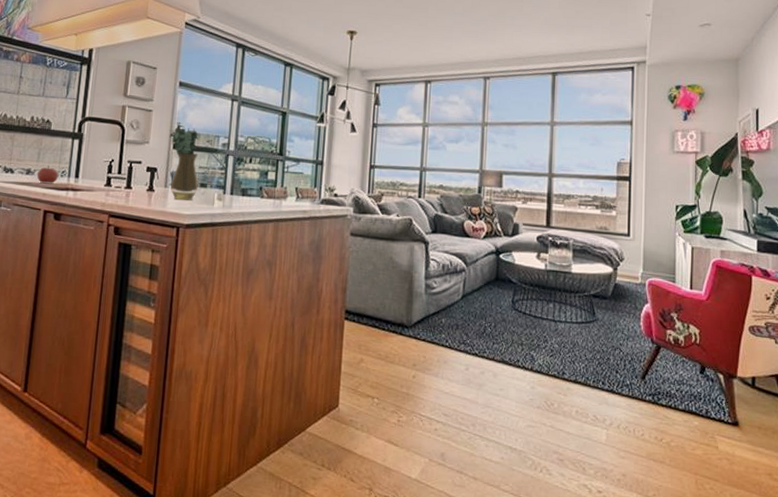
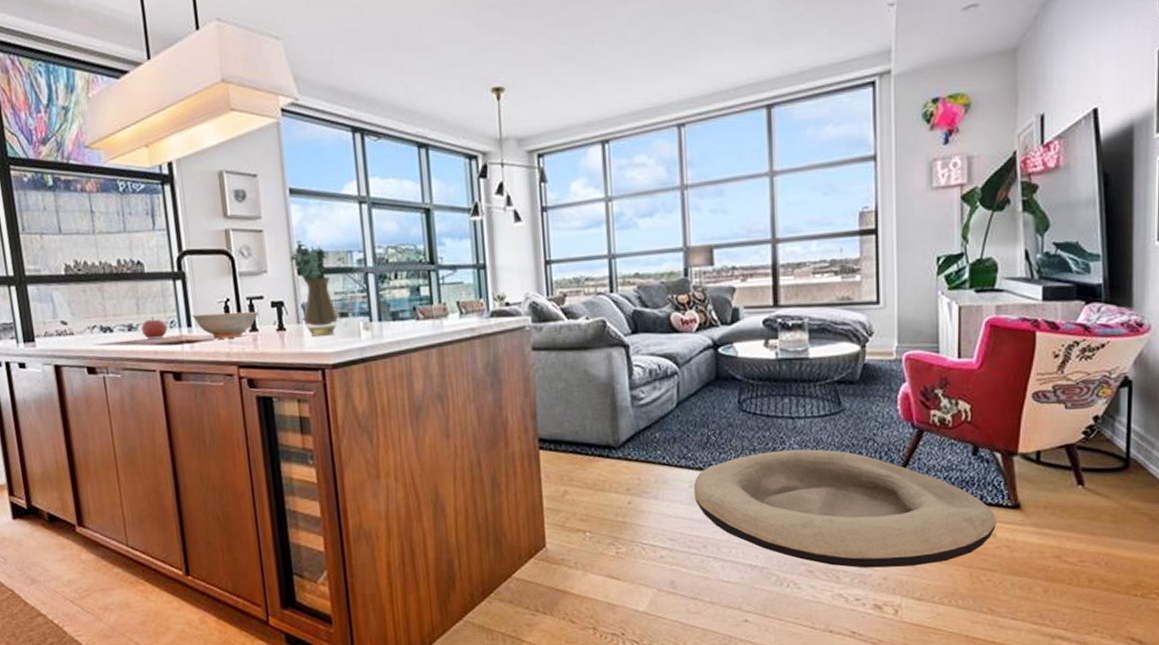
dish: none [80,168,135,192] -> present [191,311,259,339]
dog bed: none [468,347,719,467] -> present [693,449,996,568]

